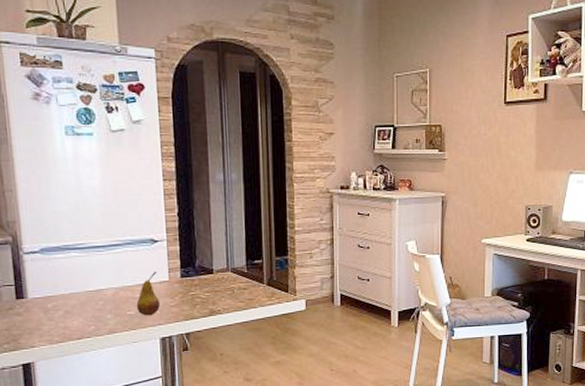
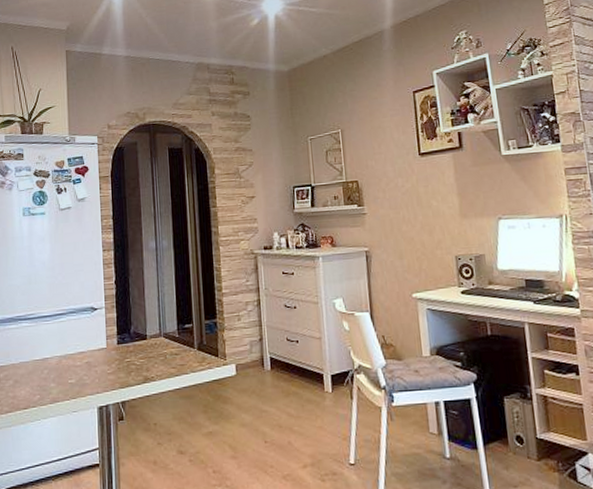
fruit: present [136,272,160,316] -> none [77,339,98,384]

